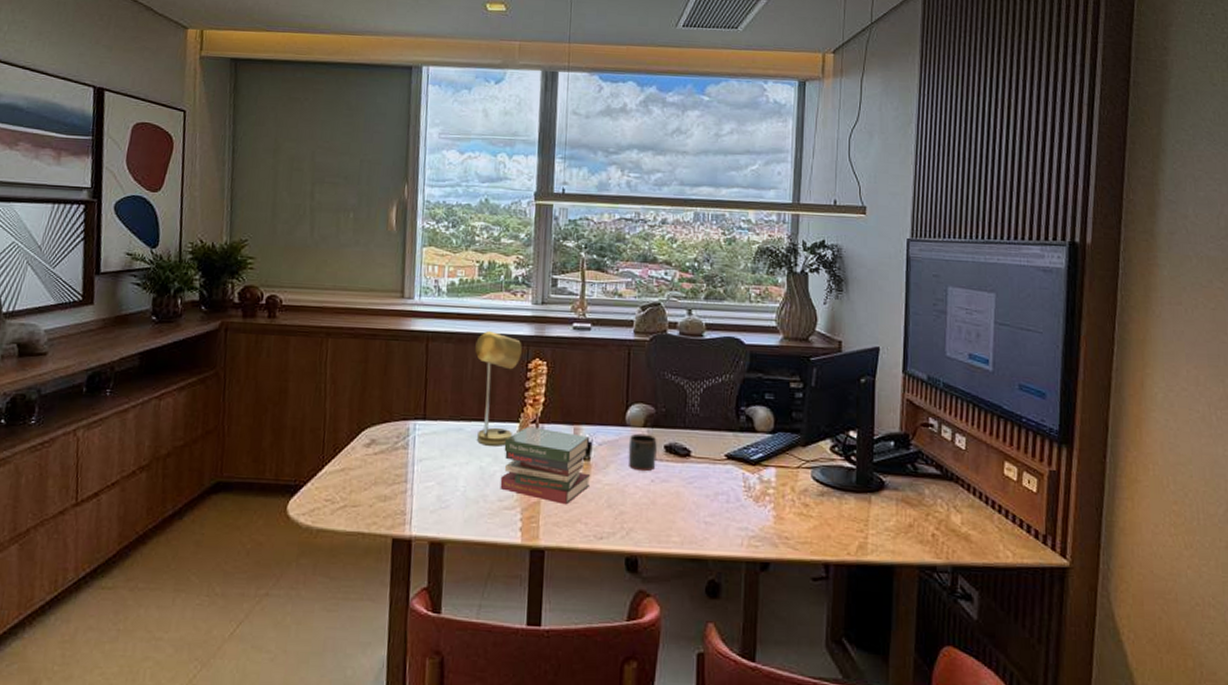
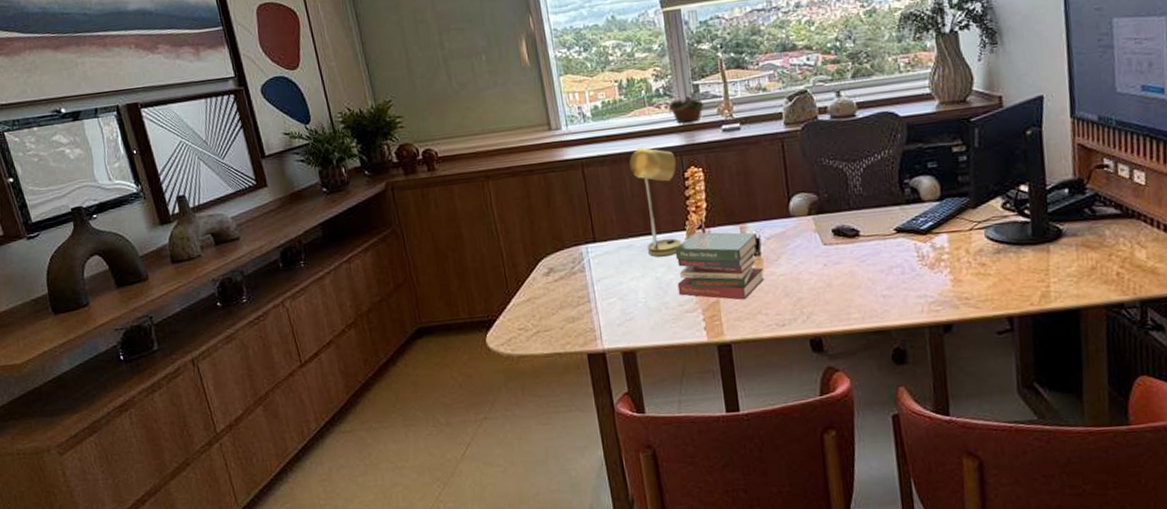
succulent planter: none [524,285,560,314] -> present [668,91,705,123]
mug: present [628,433,657,471] -> none [796,221,826,257]

